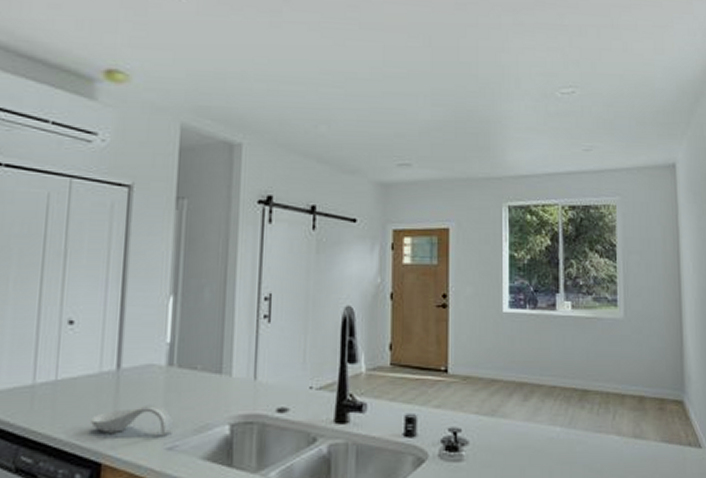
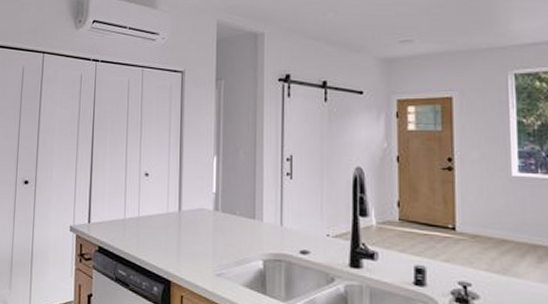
spoon rest: present [91,404,174,435] -> none [163,239,221,264]

